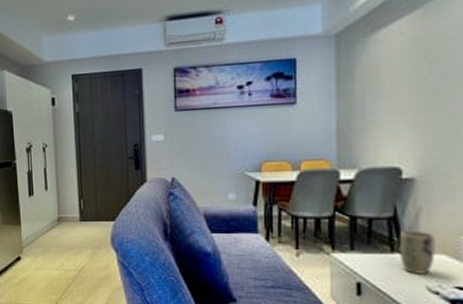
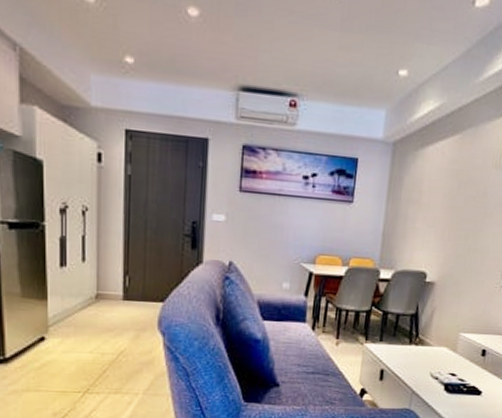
plant pot: present [398,230,435,274] -> none [415,326,442,363]

